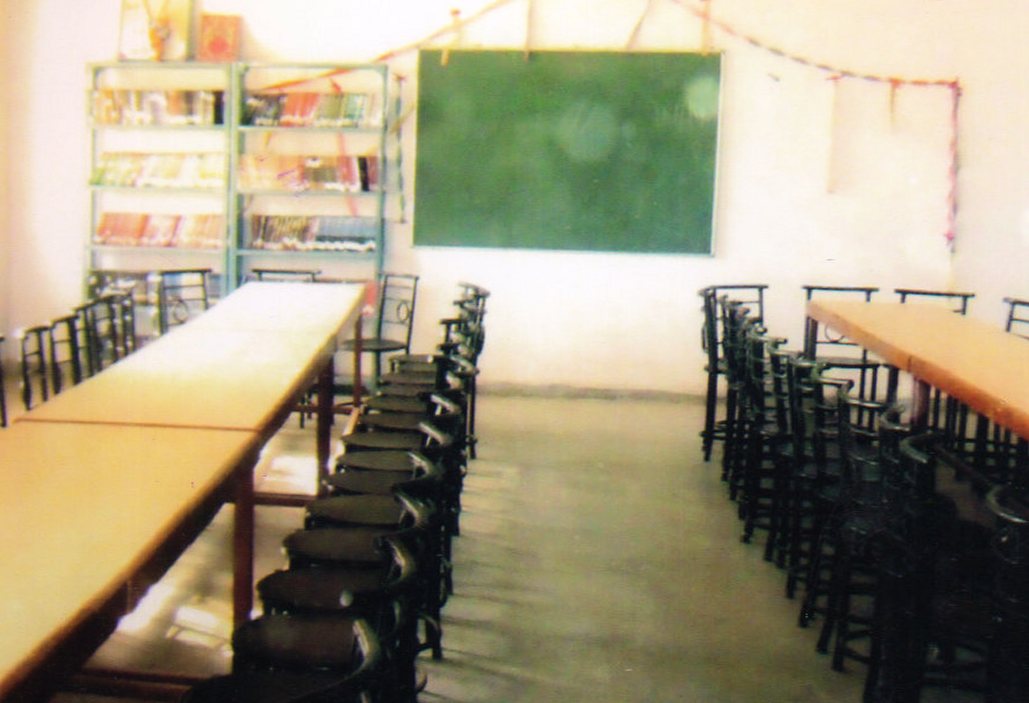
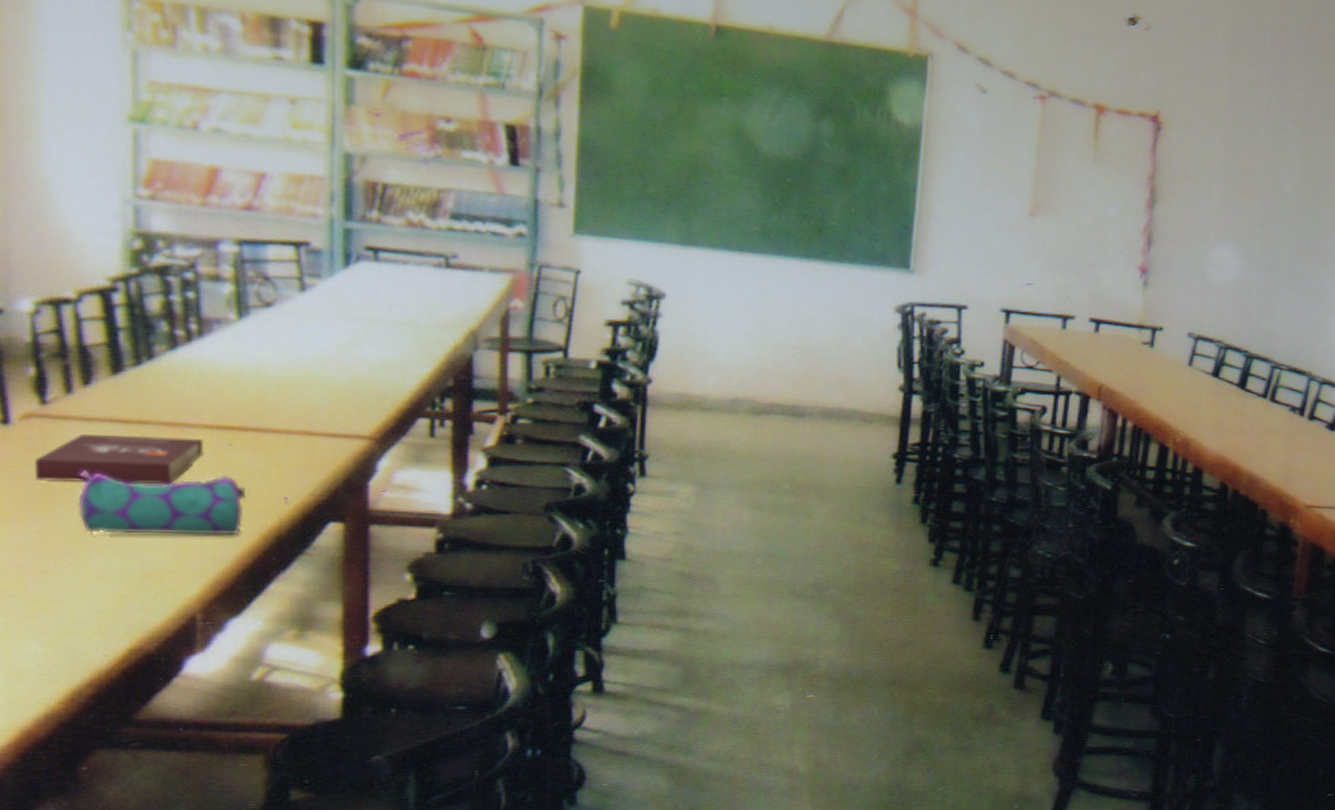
book: none [22,433,135,473] -> present [35,433,204,484]
pencil case: none [49,462,165,515] -> present [78,470,247,536]

